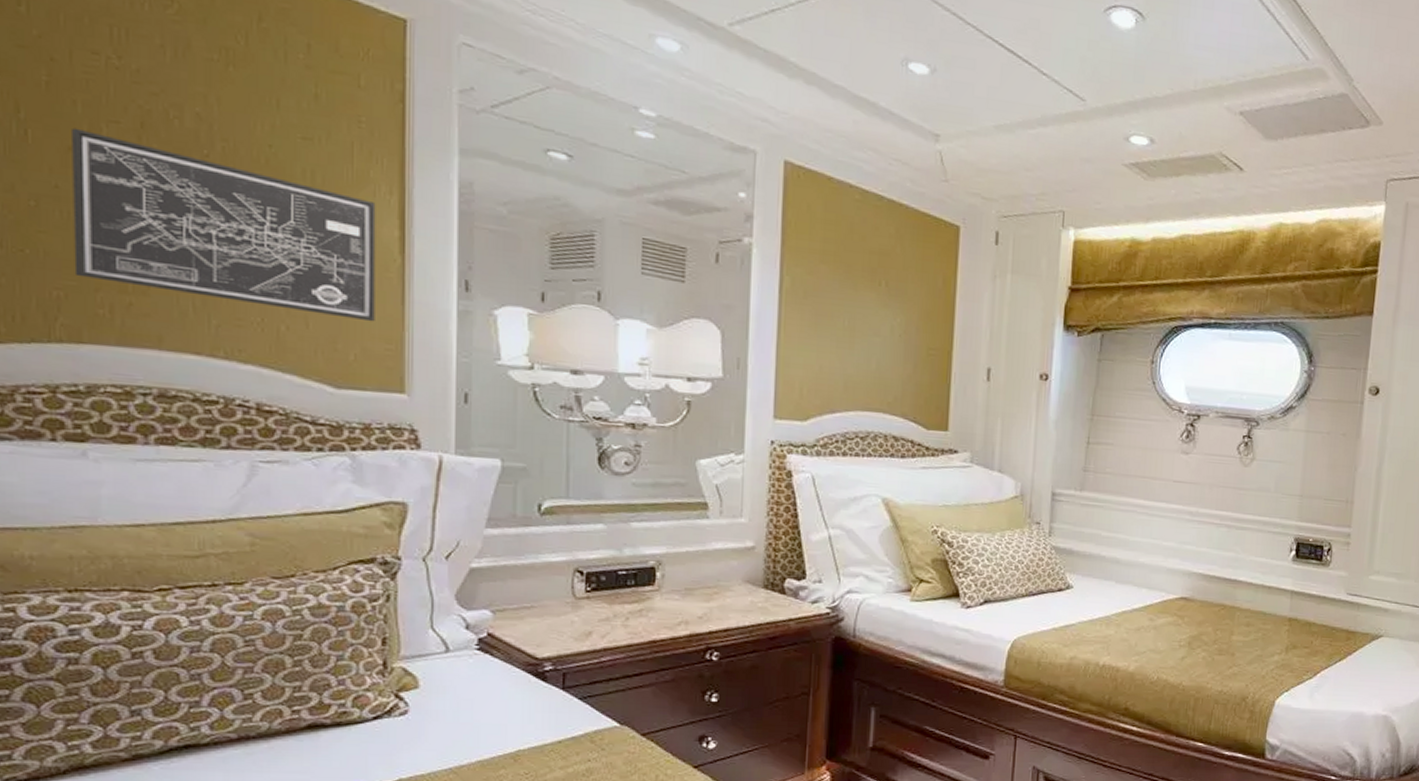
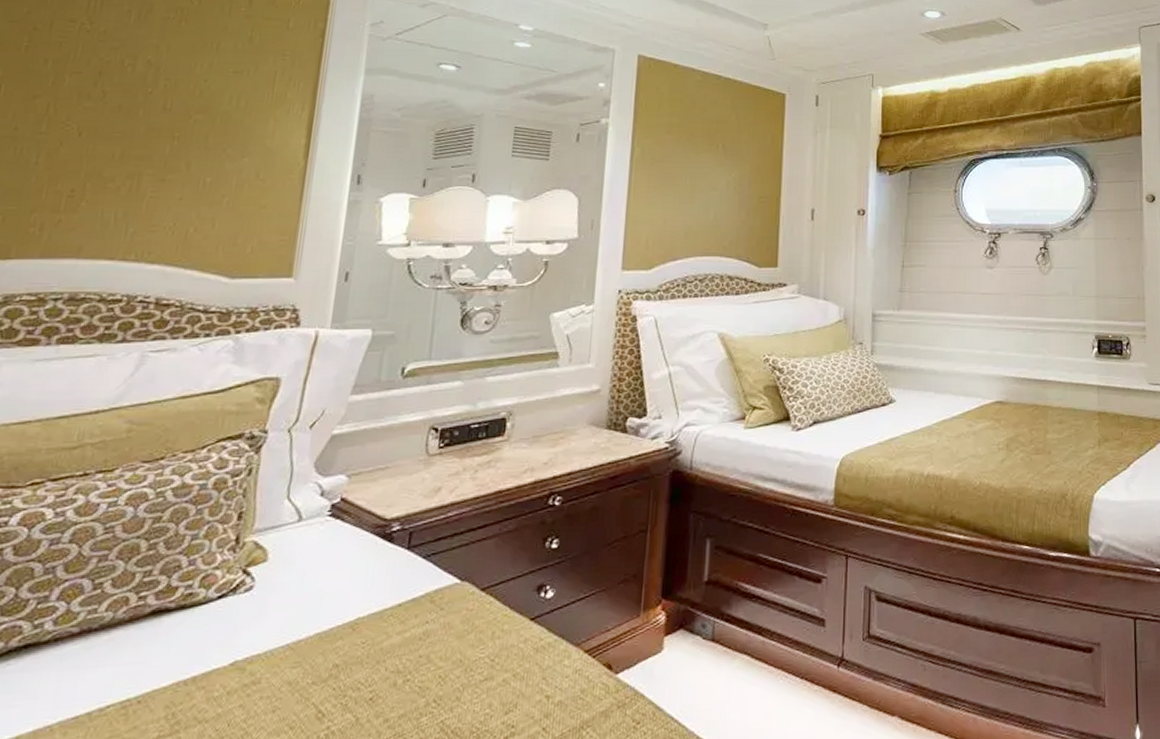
wall art: present [72,127,376,322] -> none [15,80,289,218]

